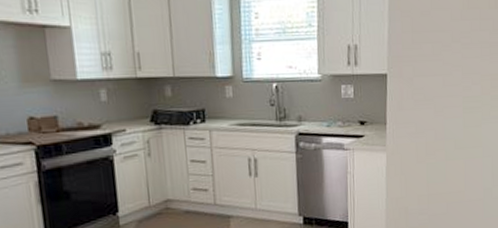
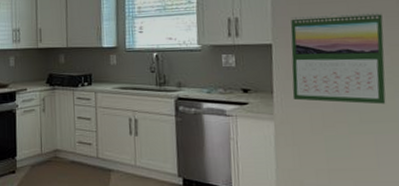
calendar: none [403,42,478,132] -> present [290,11,386,105]

